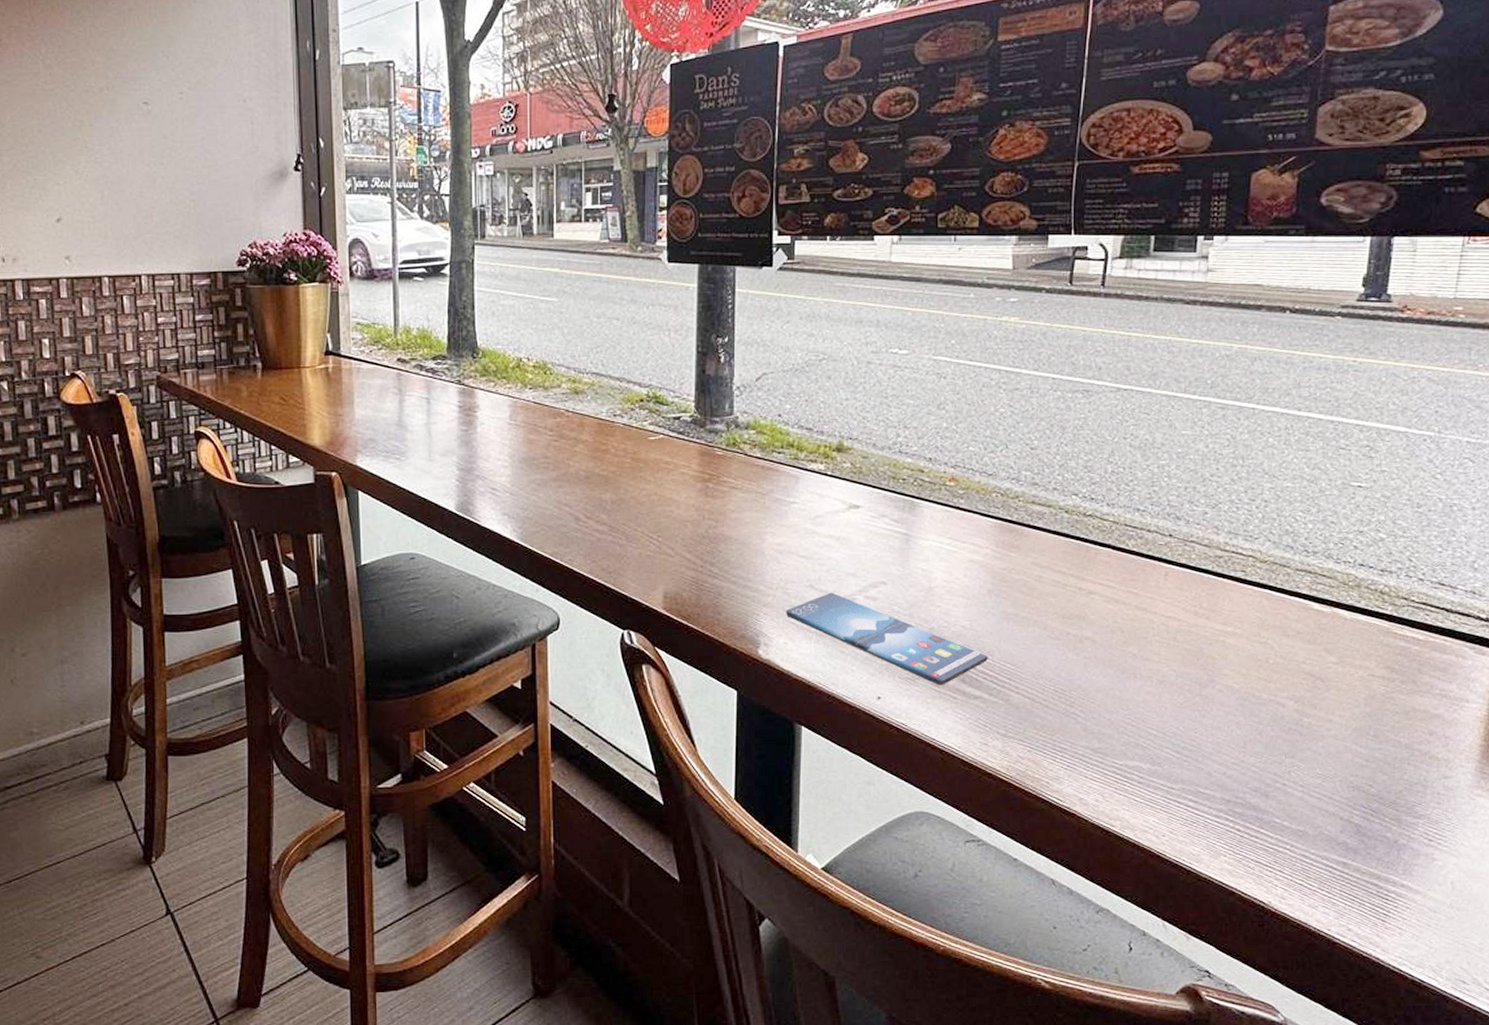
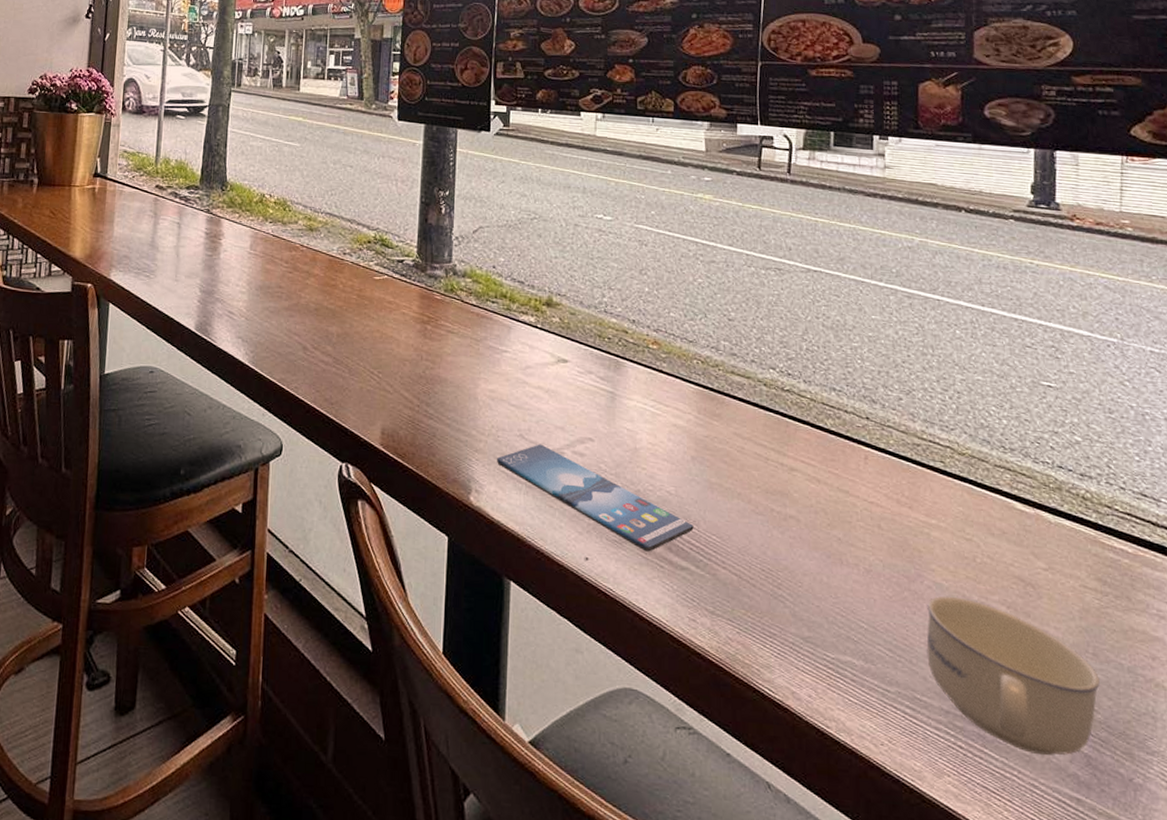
cup: none [1213,697,1377,830] -> present [926,595,1100,756]

